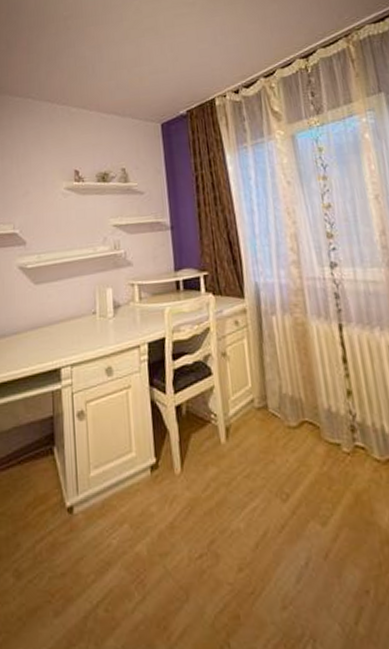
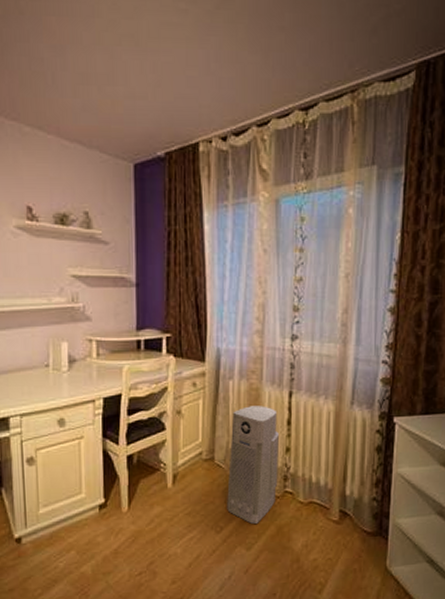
air purifier: none [280,342,346,489] -> present [227,406,279,524]

